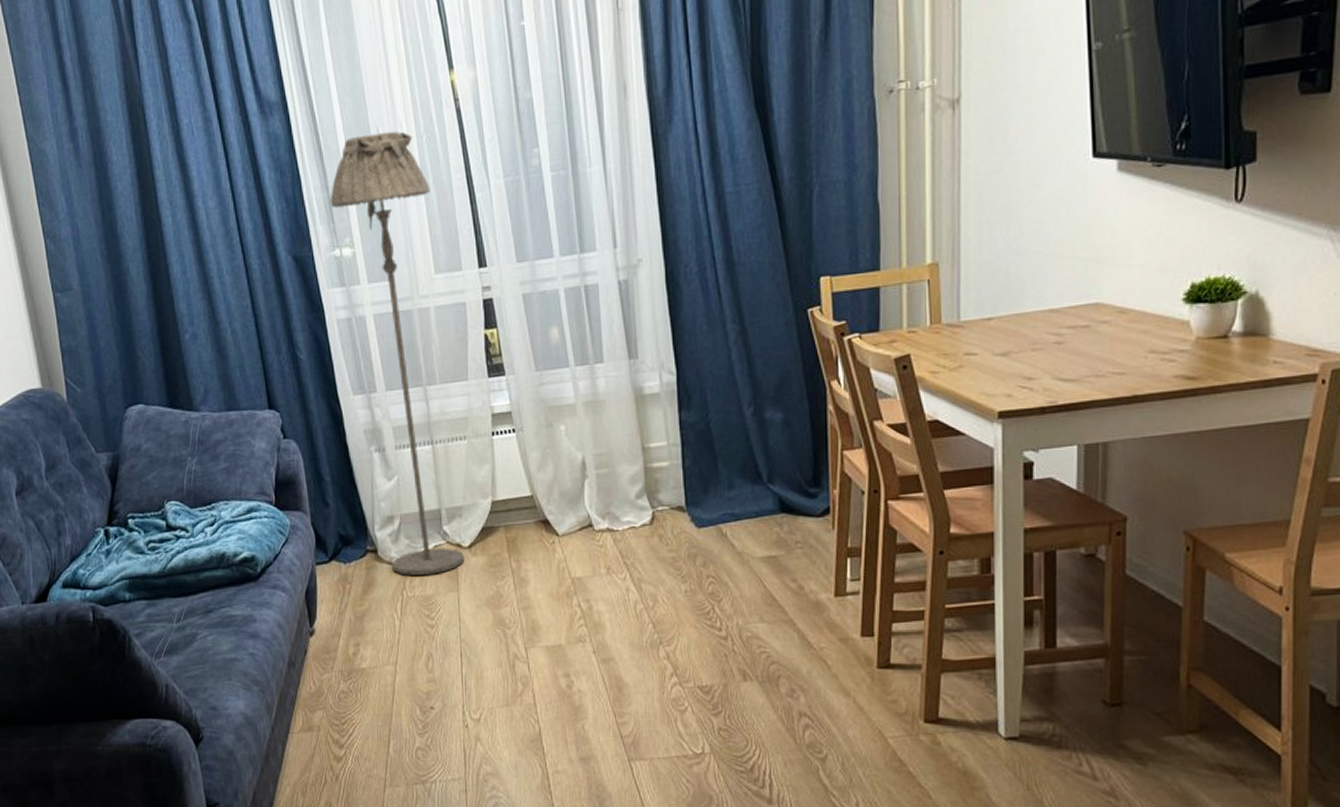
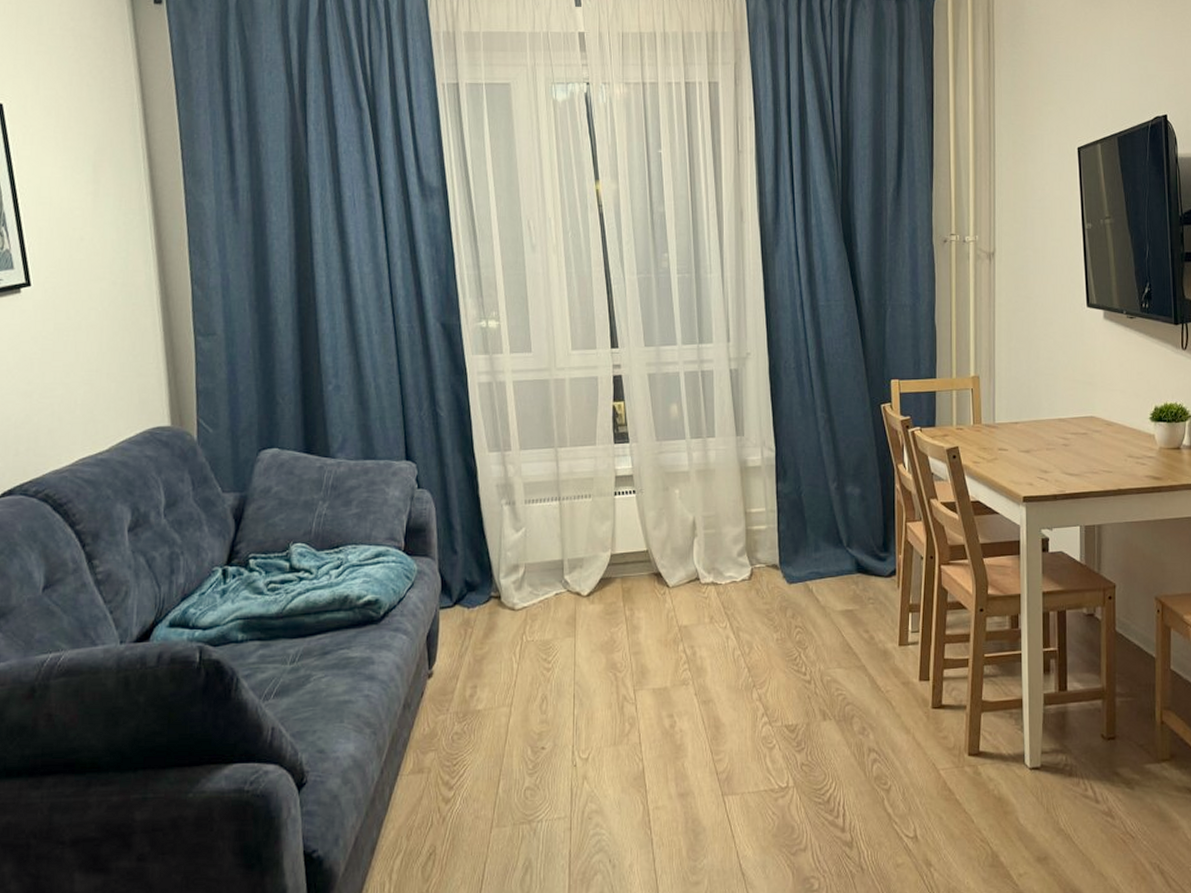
floor lamp: present [330,130,464,576] -> none [480,224,583,622]

